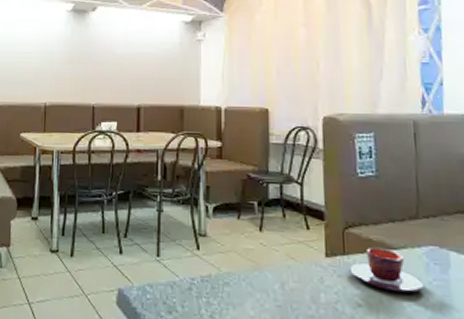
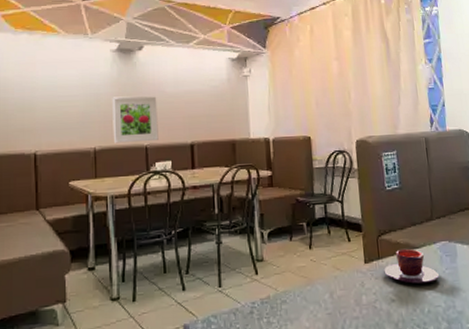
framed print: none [63,55,107,101] -> present [112,96,159,144]

